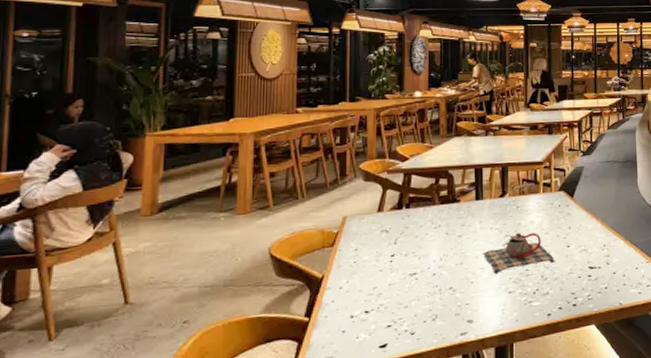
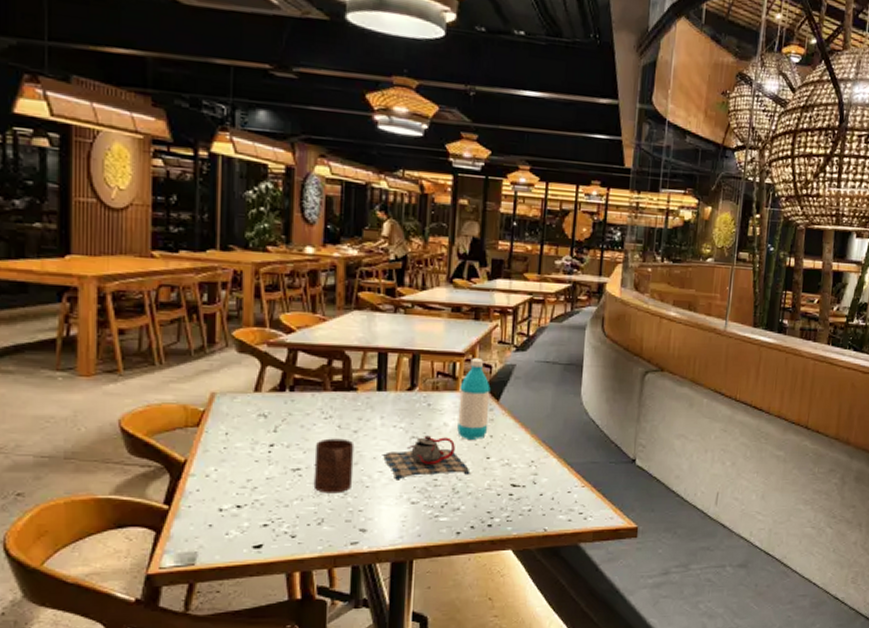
cup: none [428,243,460,292] -> present [313,438,355,494]
water bottle: none [541,164,567,234] -> present [457,358,491,441]

